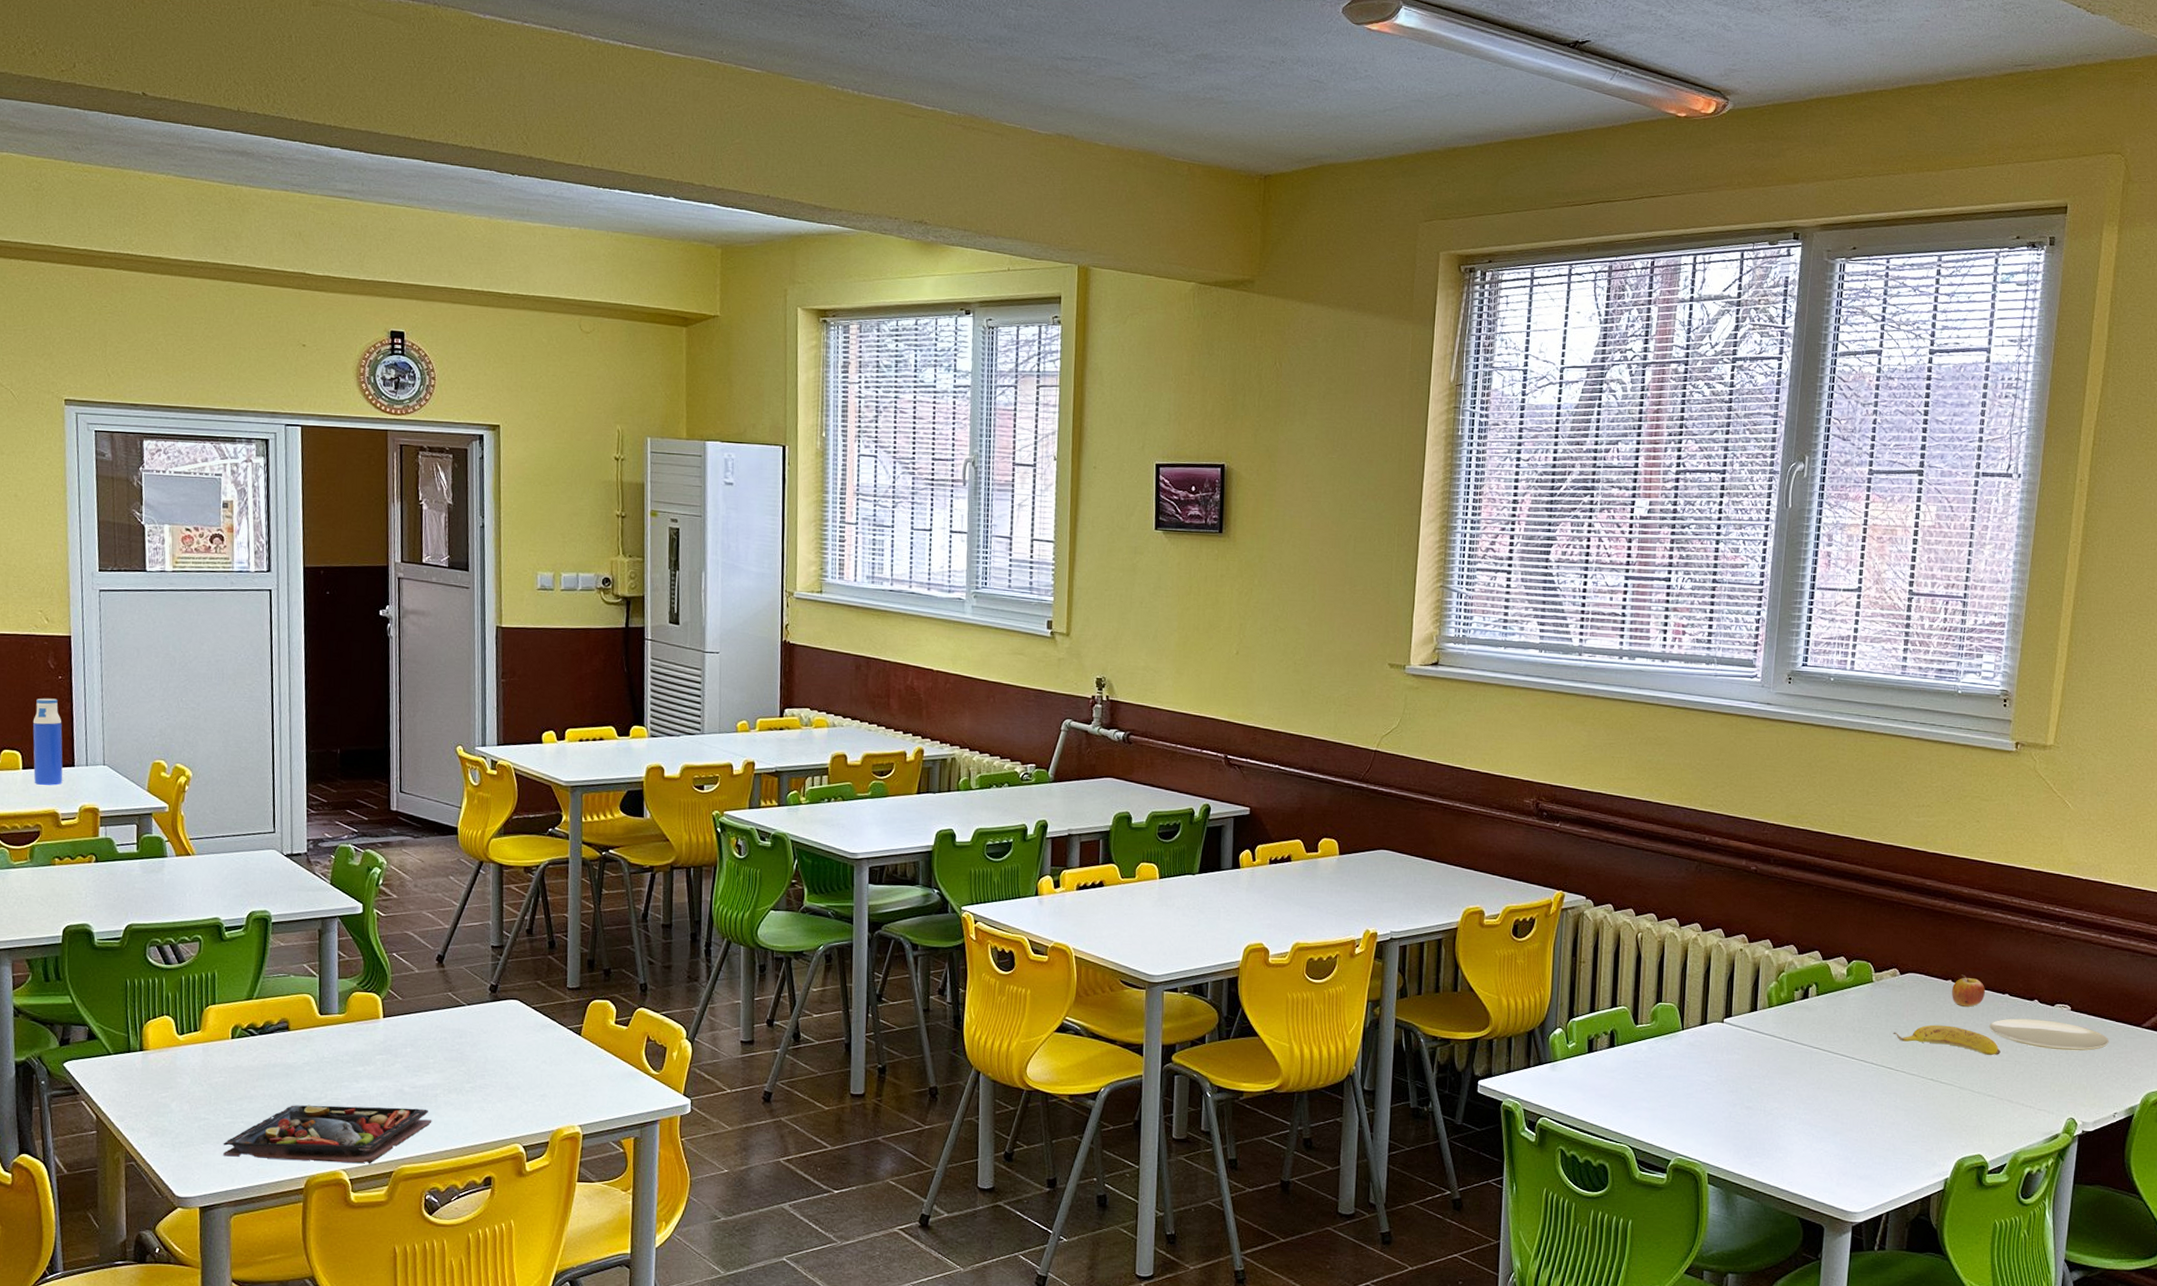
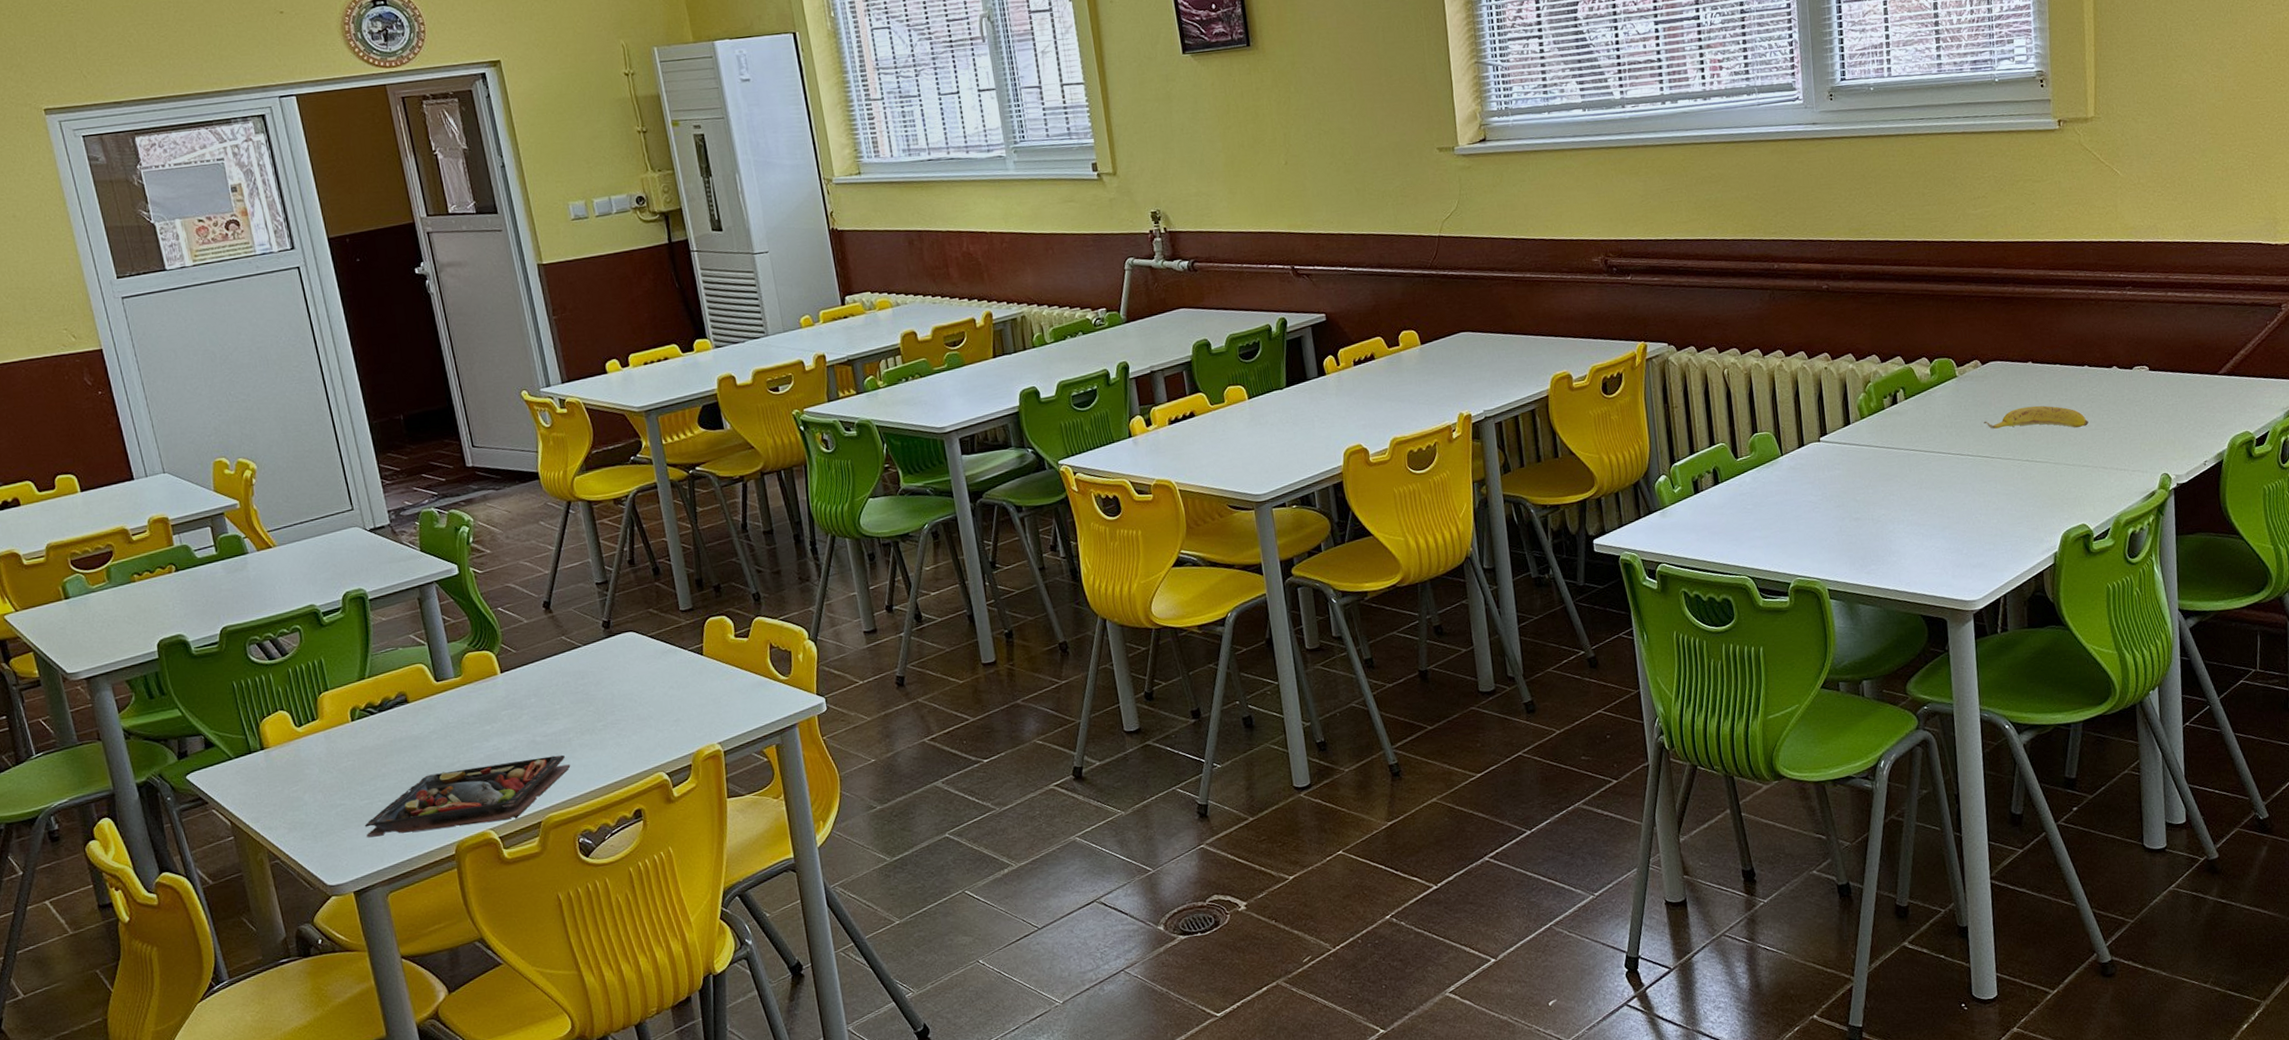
water bottle: present [32,698,63,785] -> none [80,415,125,505]
apple: present [1952,974,1985,1007] -> none [2033,354,2065,386]
plate: present [1989,1018,2109,1051] -> none [2074,383,2190,412]

